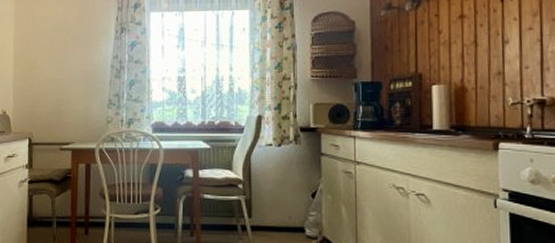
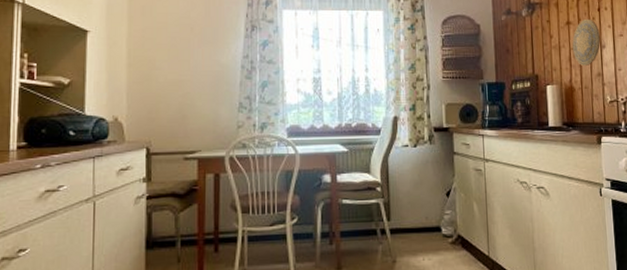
decorative plate: none [466,11,503,65] -> present [572,18,601,67]

